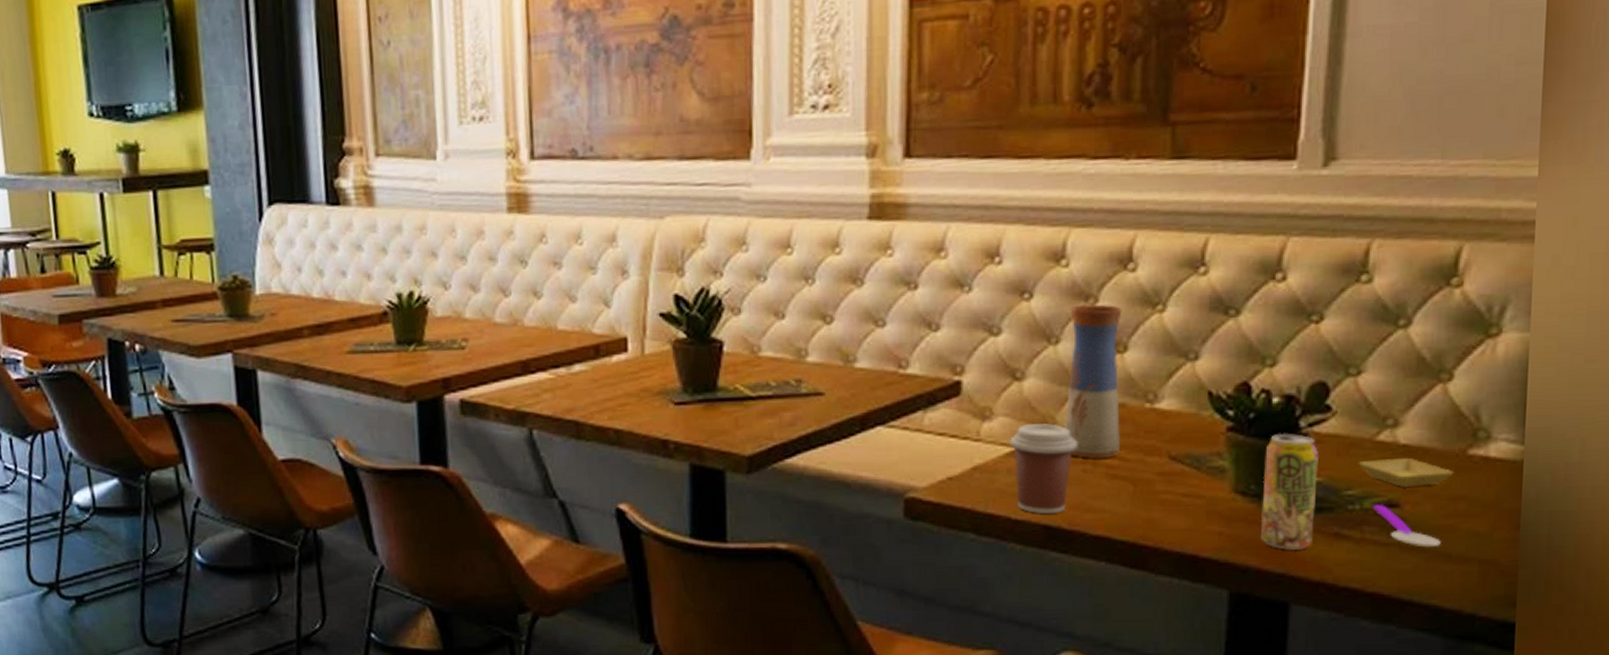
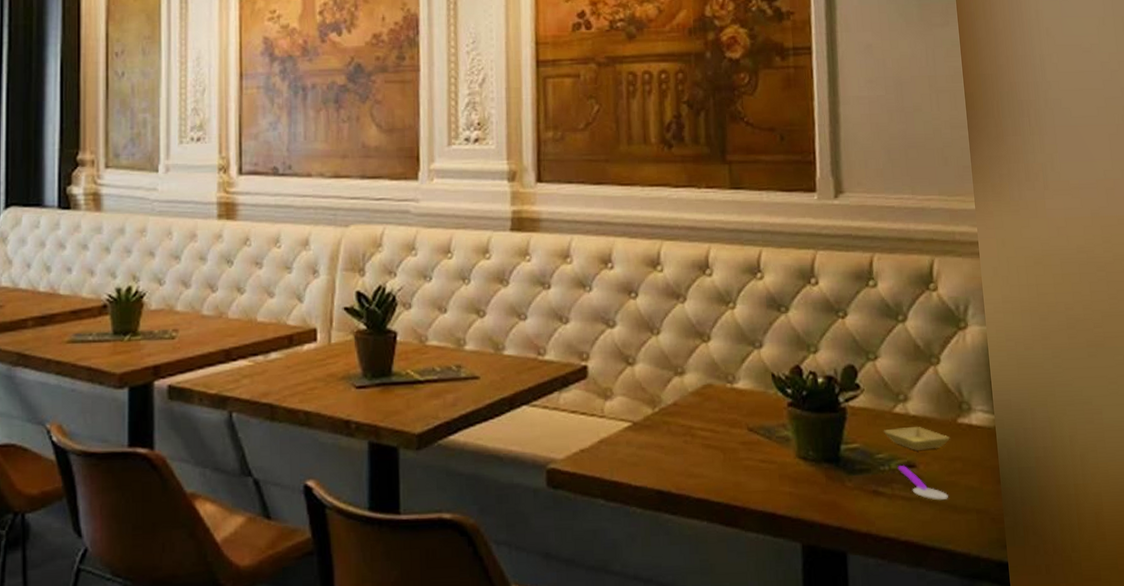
coffee cup: present [1008,424,1078,513] -> none [626,402,679,480]
vase: present [1064,304,1122,458] -> none [666,302,711,431]
beverage can: present [1260,433,1320,551] -> none [817,407,859,507]

